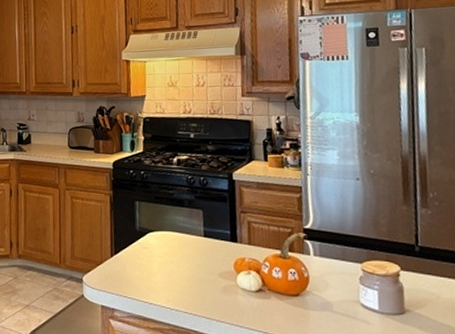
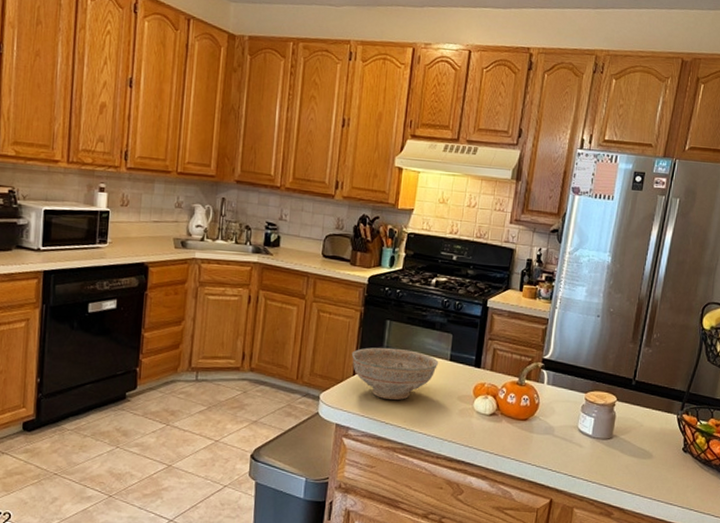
decorative bowl: none [107,227,193,279] -> present [351,347,439,400]

